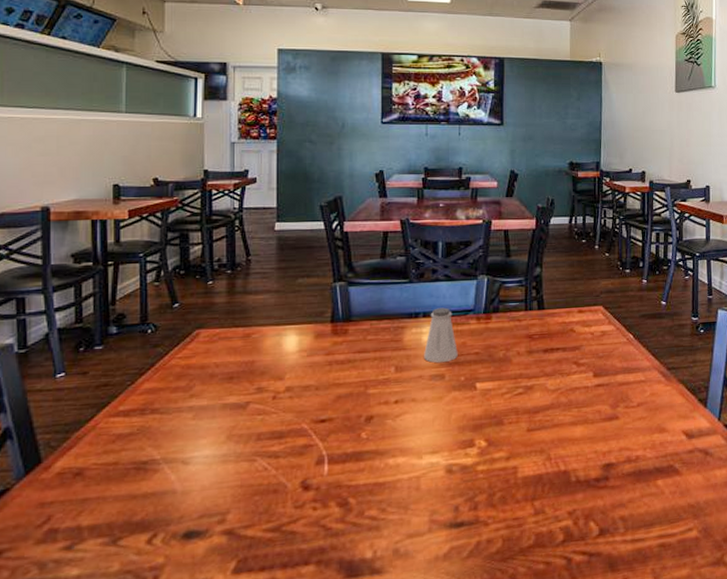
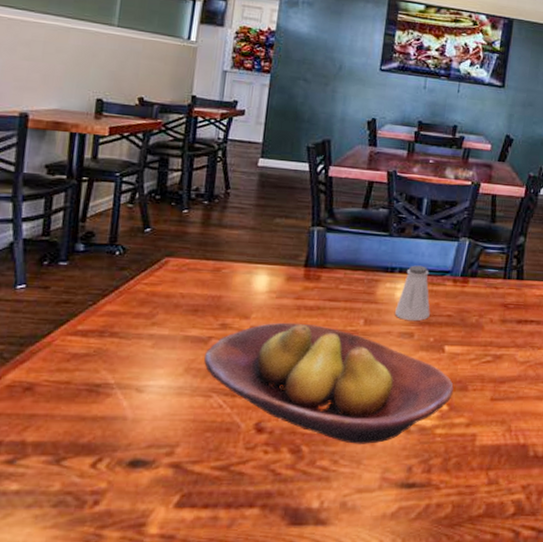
fruit bowl: none [245,378,490,491] -> present [204,322,454,444]

